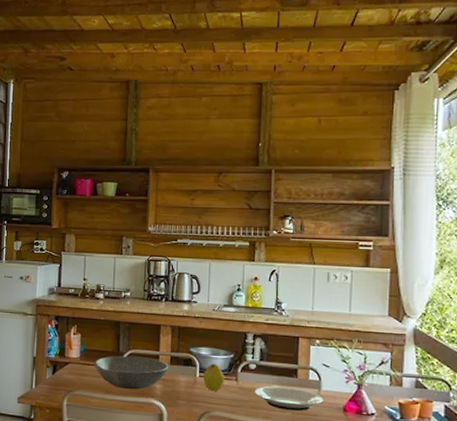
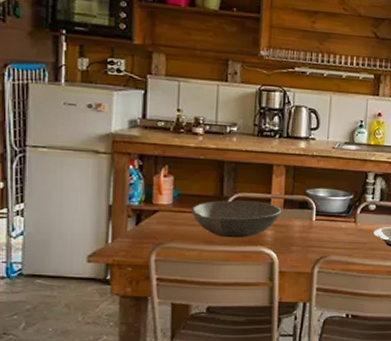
fruit: present [203,363,224,392] -> none [320,205,343,235]

